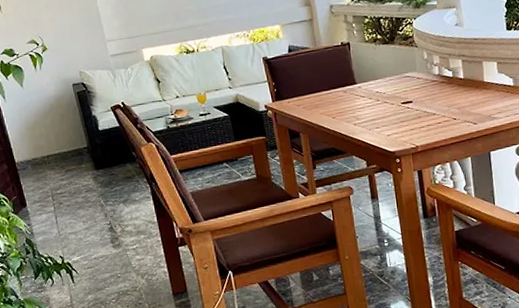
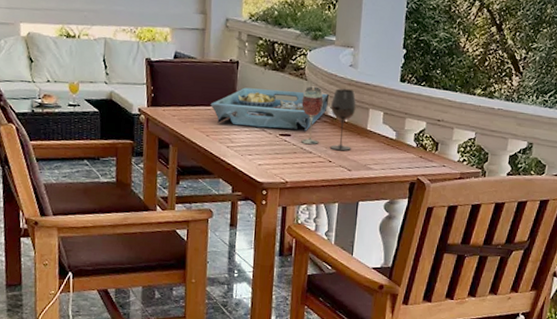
serving tray: none [330,55,442,105] -> present [210,87,329,131]
wineglass: none [416,52,441,107] -> present [301,87,324,144]
wine glass: none [444,47,473,108] -> present [330,88,357,151]

